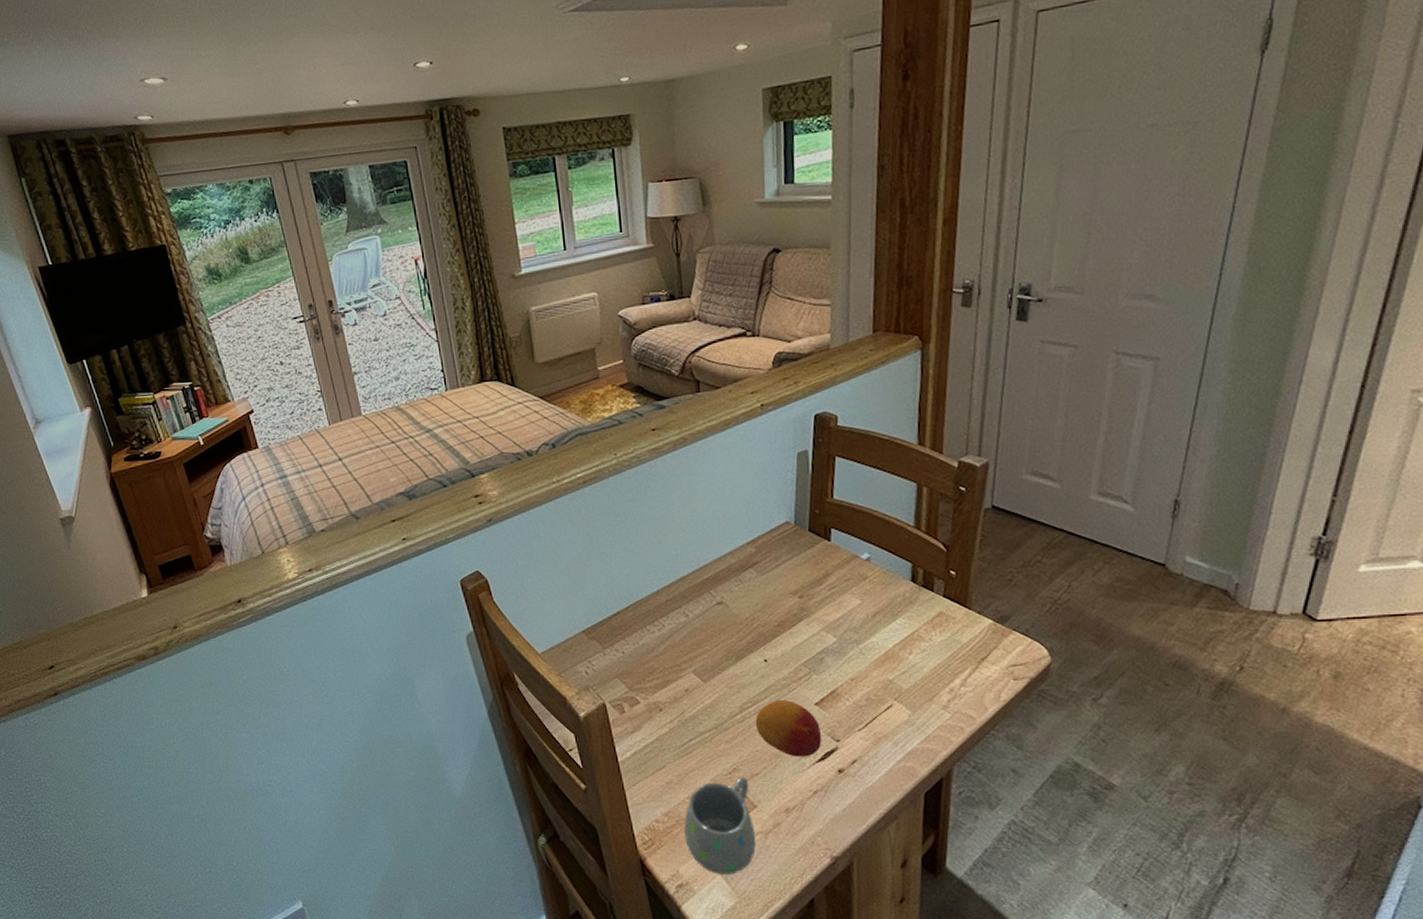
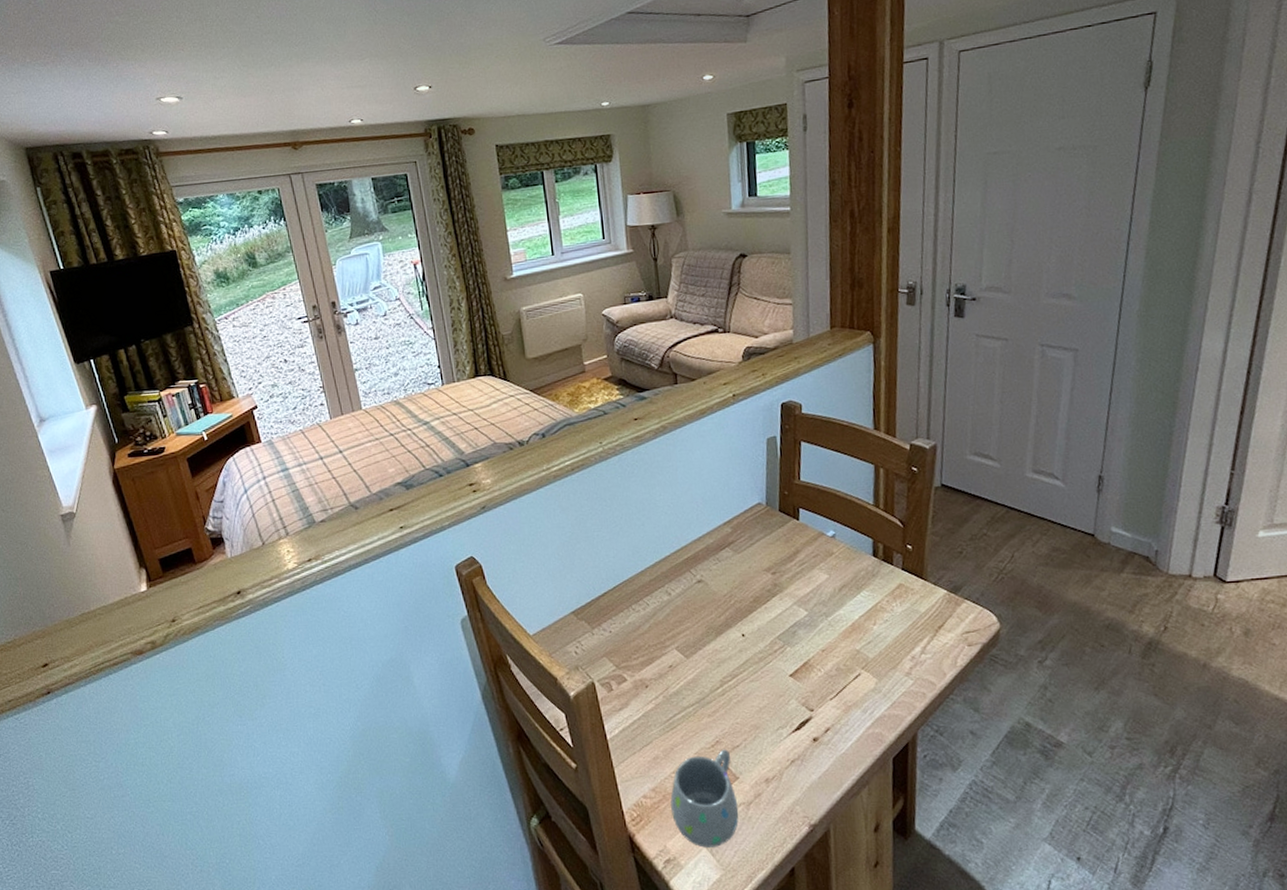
fruit: present [755,699,822,757] -> none [735,672,797,728]

